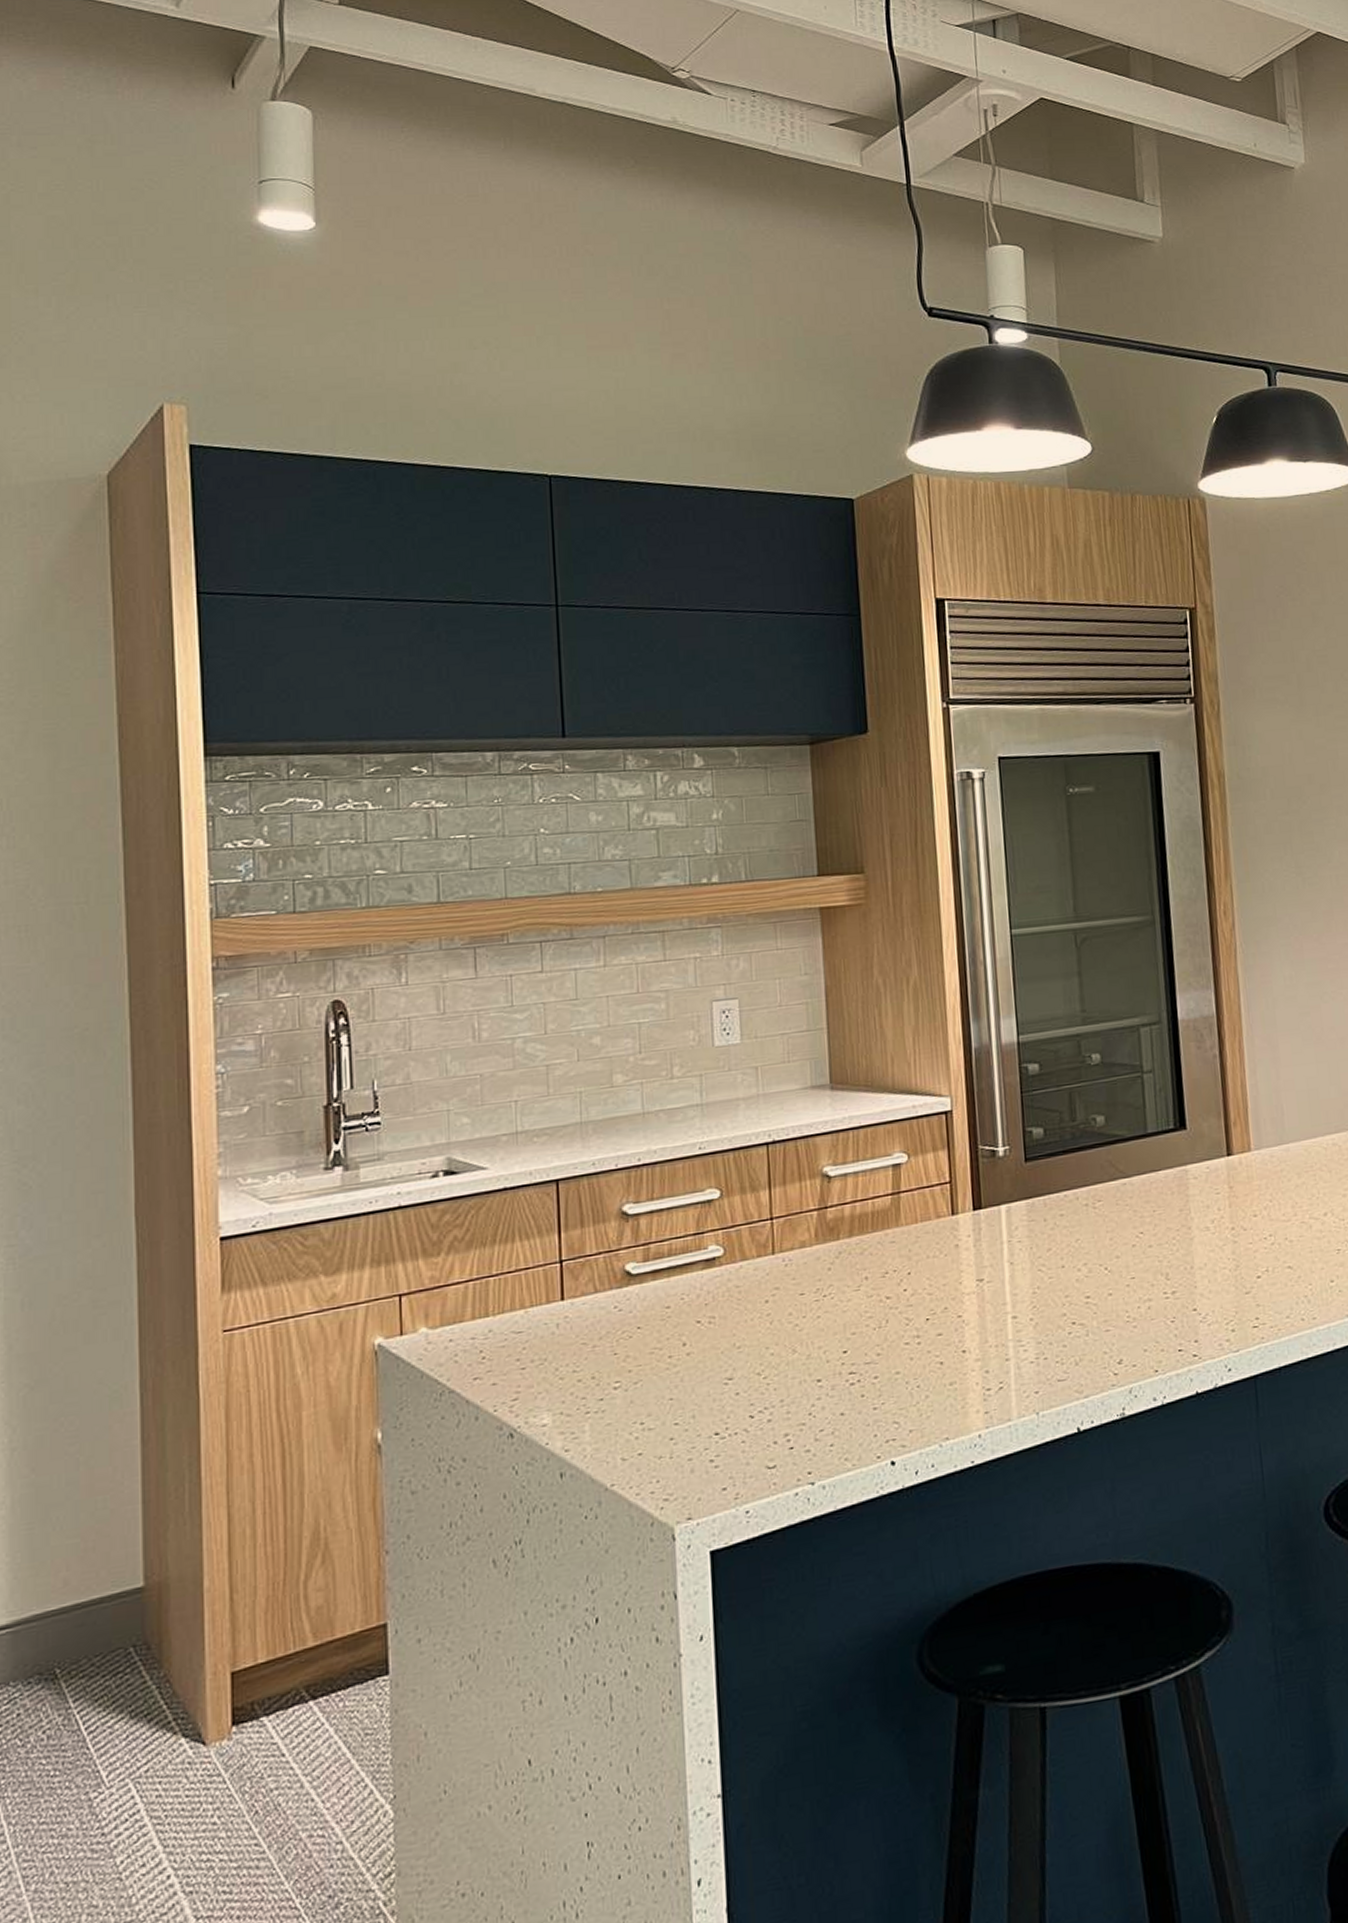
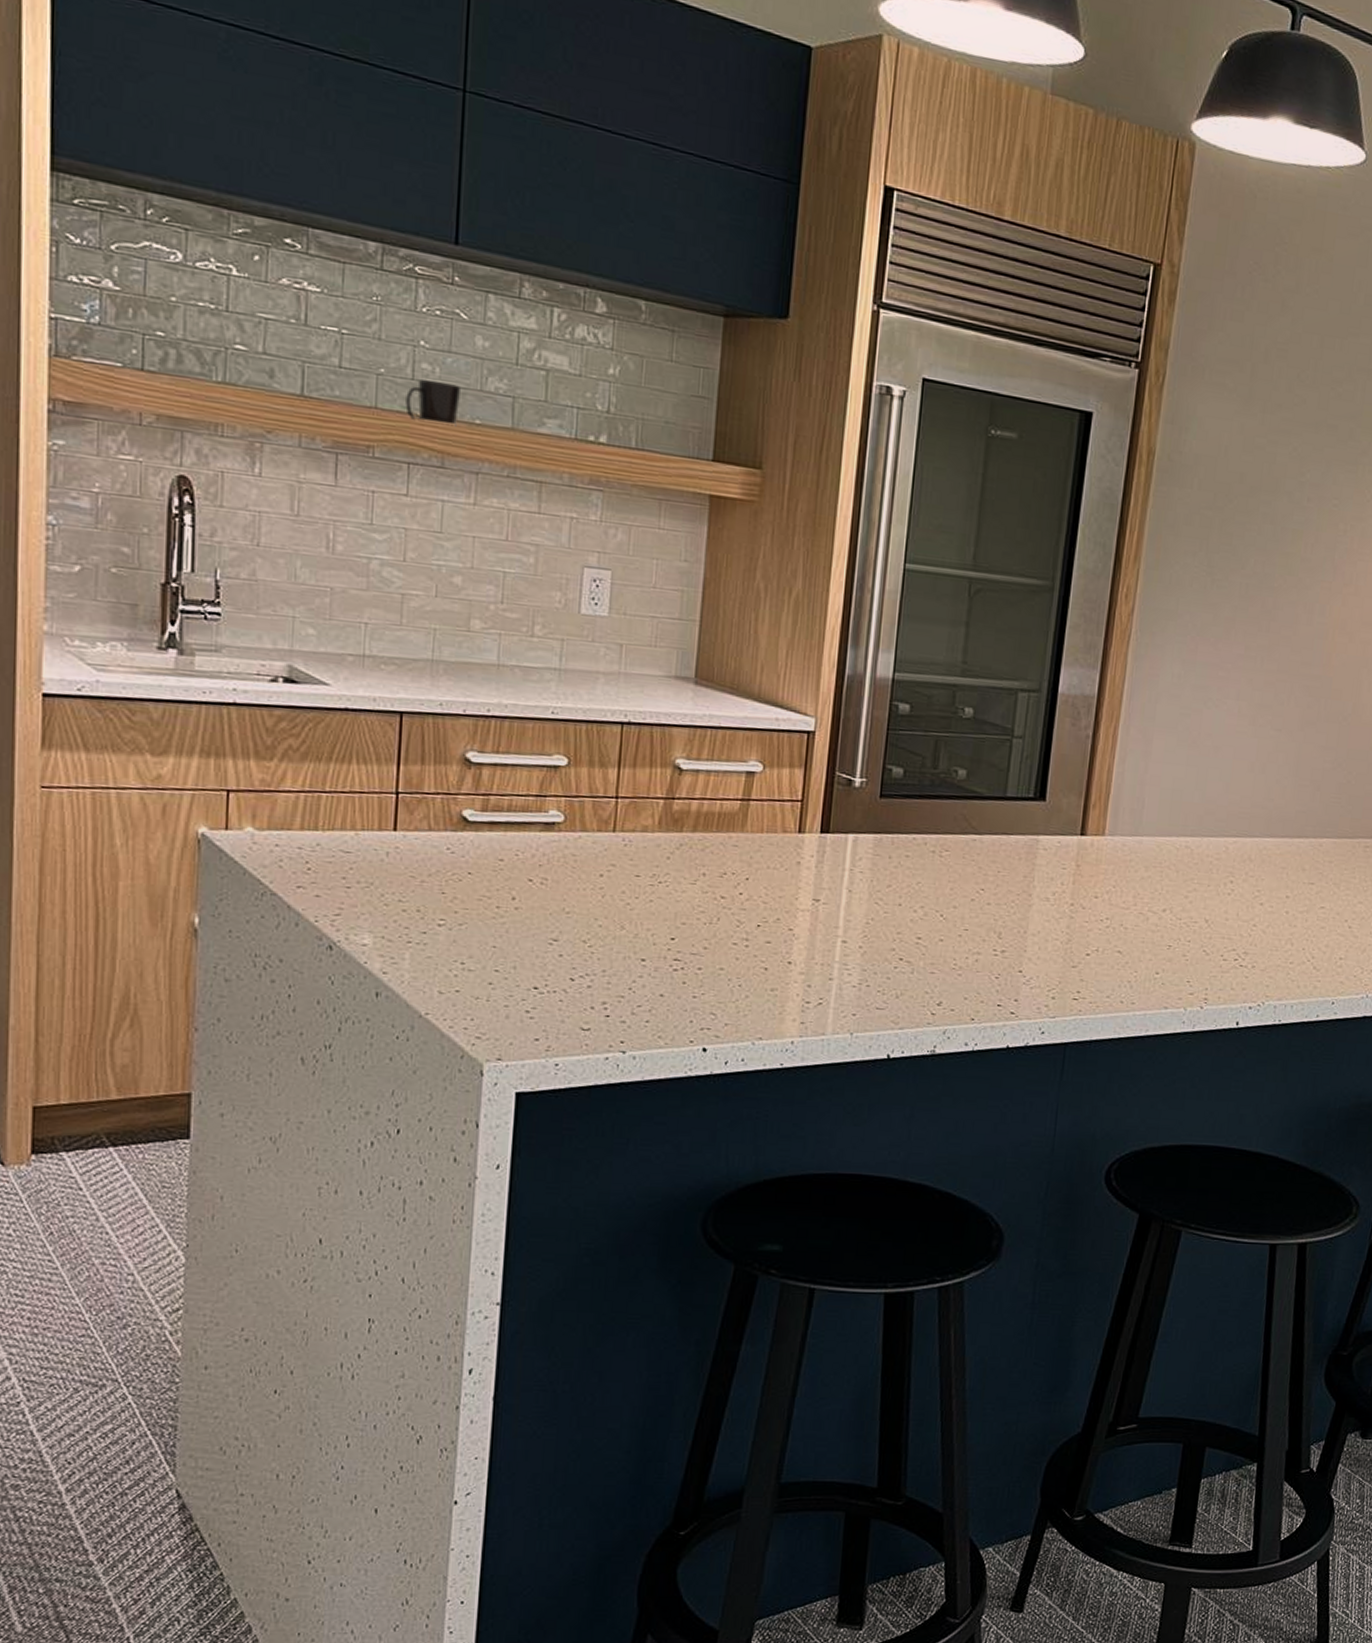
mug: none [532,860,582,901] -> present [405,380,462,427]

